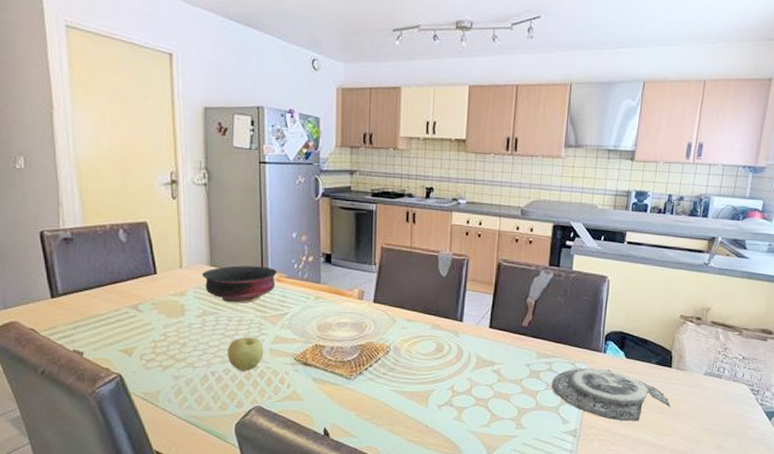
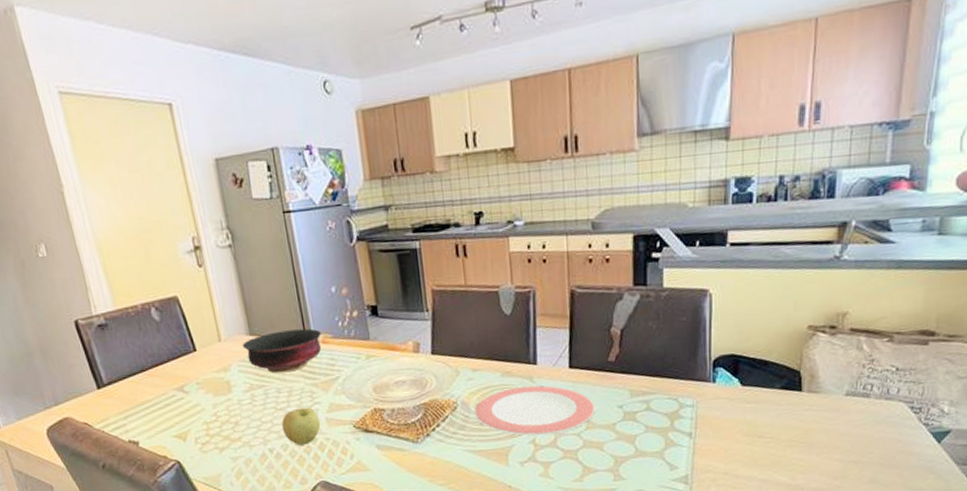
plate: none [404,340,507,384] -> present [474,385,596,436]
plate: present [552,368,671,422] -> none [652,400,806,462]

